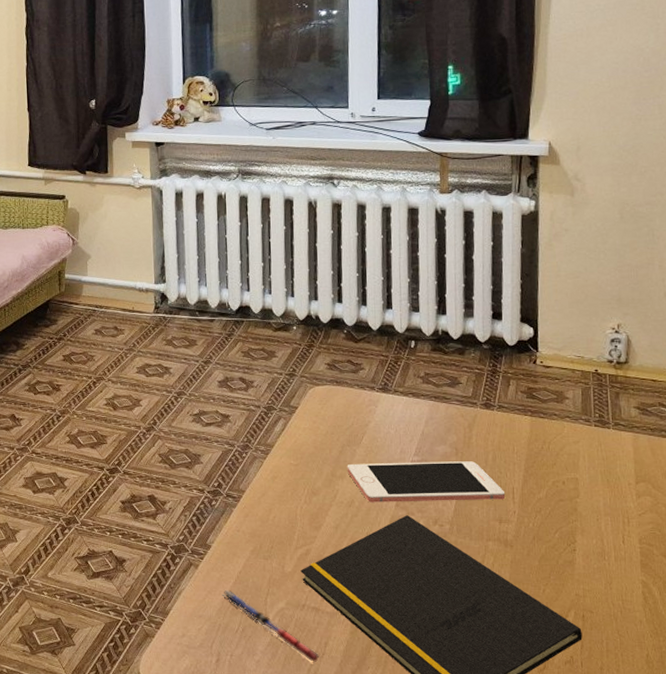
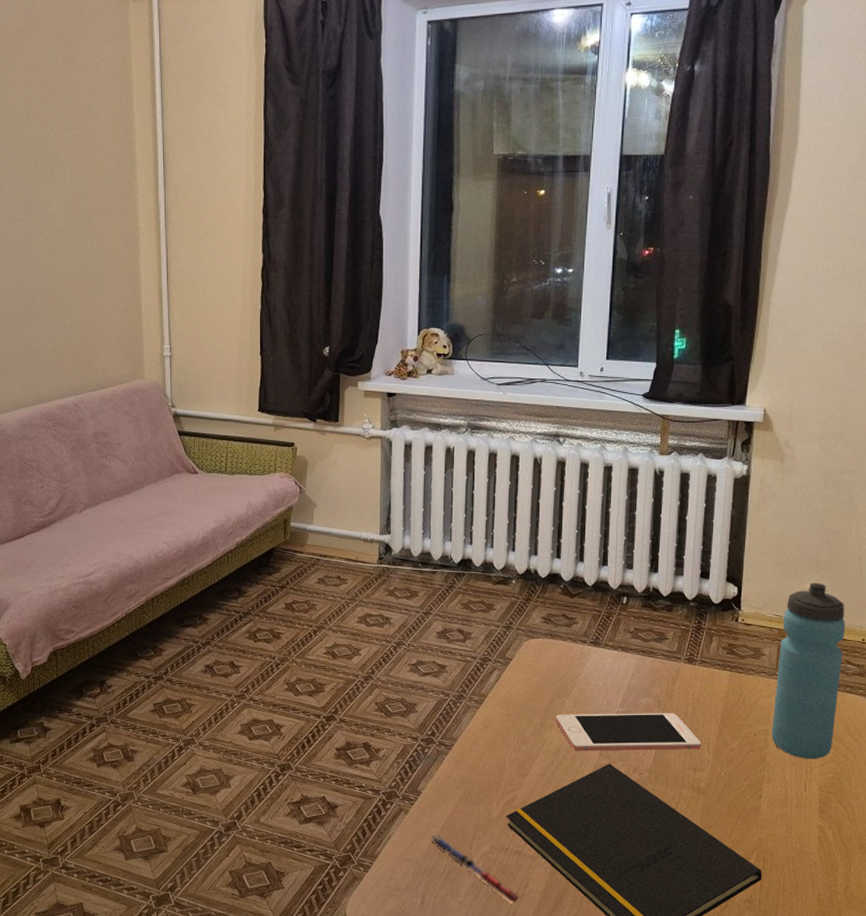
water bottle: none [581,320,656,510] -> present [771,582,846,760]

